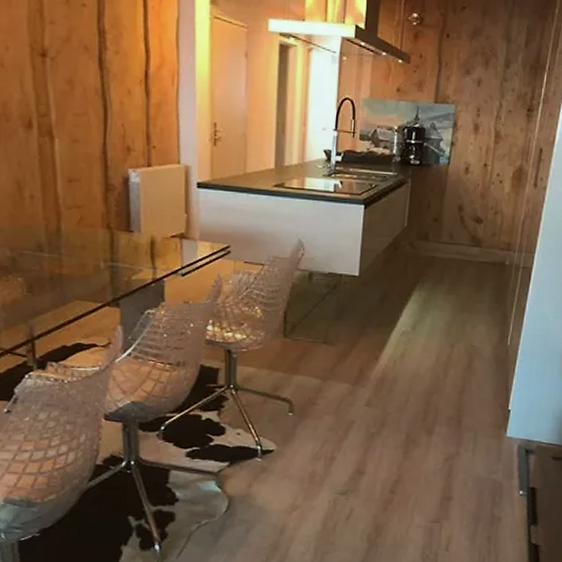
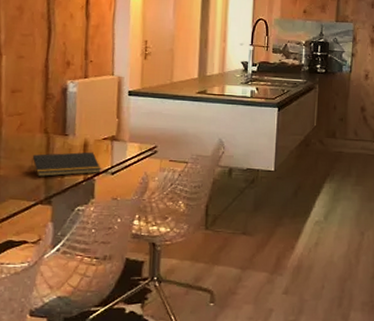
notepad: none [95,250,171,277] -> present [31,152,101,177]

